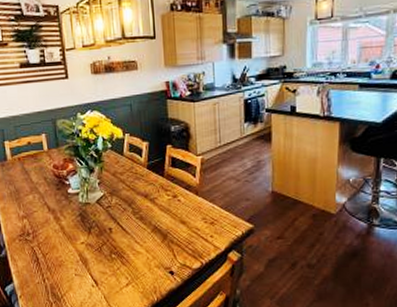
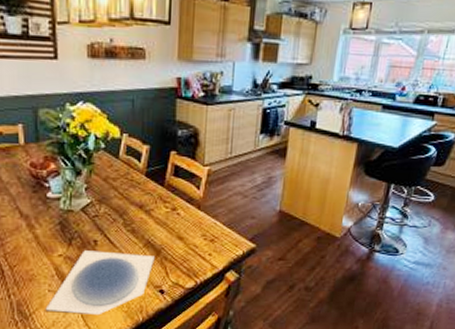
plate: none [73,237,163,296] -> present [45,250,155,316]

